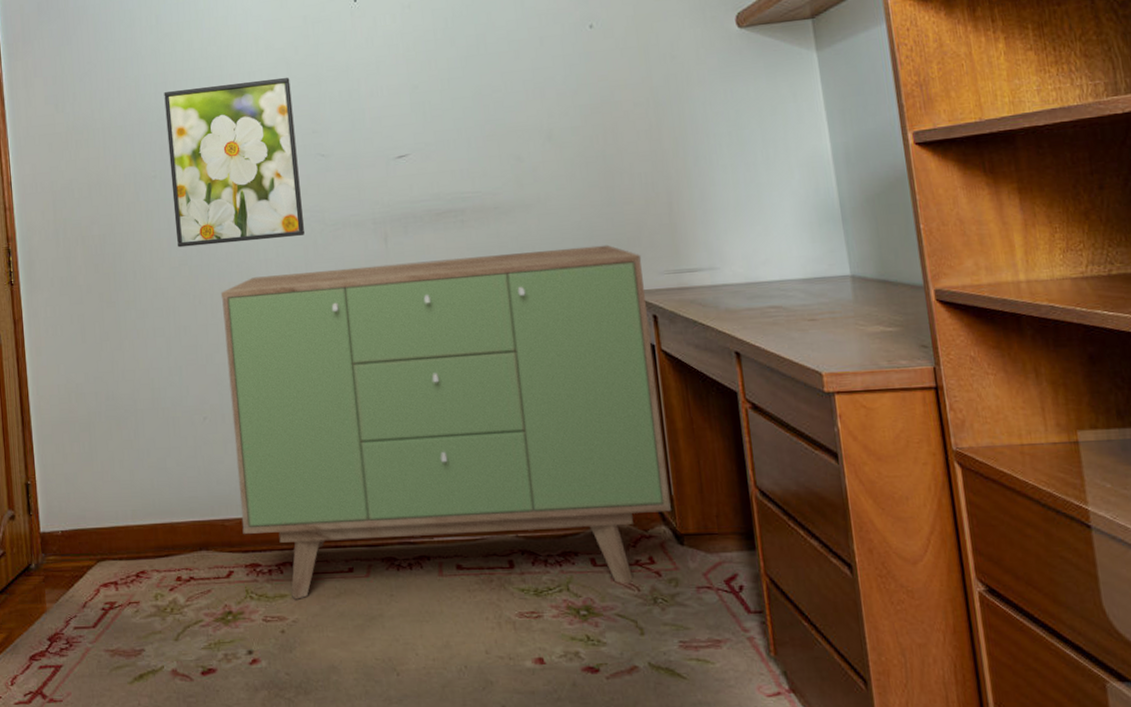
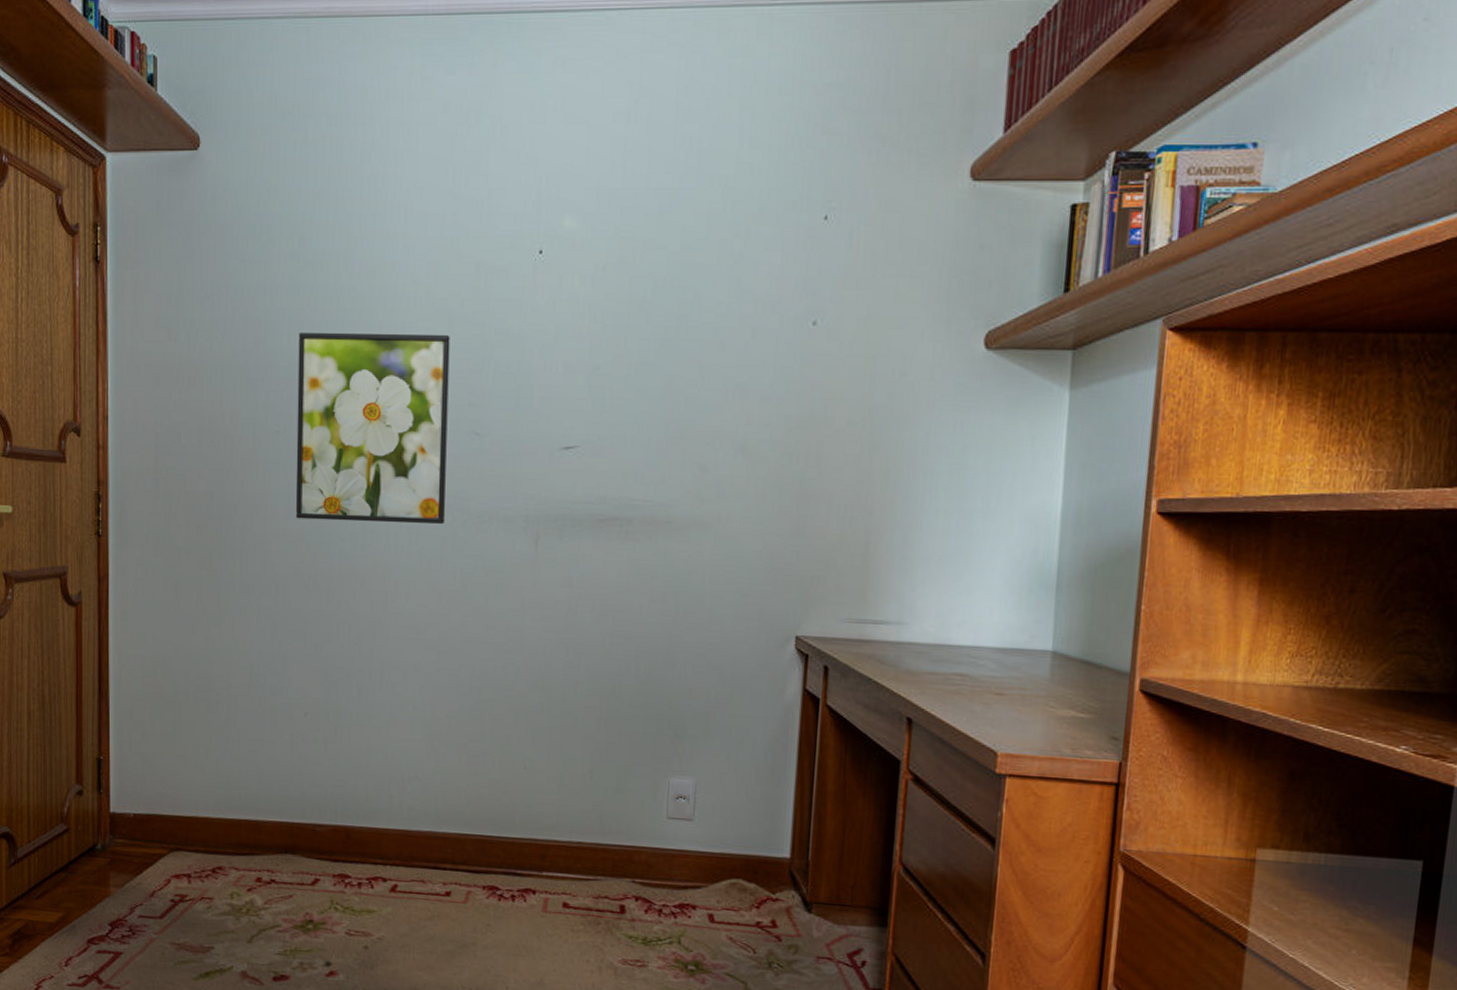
sideboard: present [220,244,671,600] -> none [334,564,824,945]

